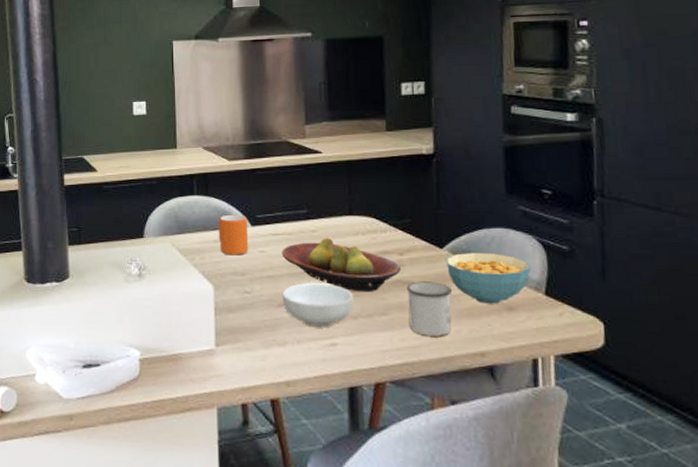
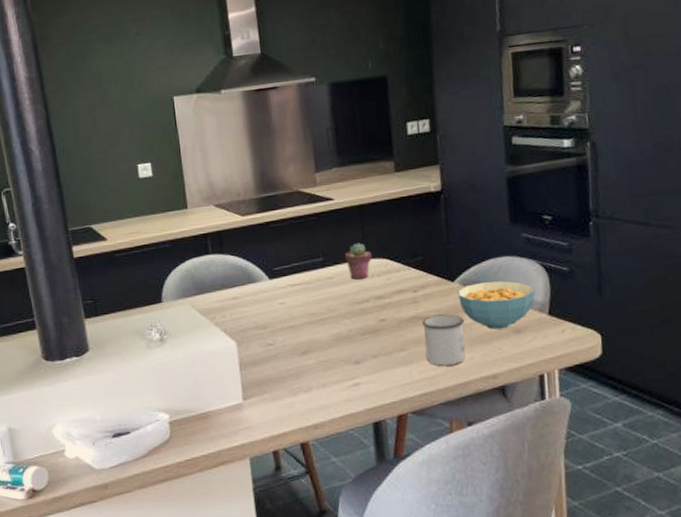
mug: present [218,214,249,256] -> none [235,269,269,311]
fruit bowl: present [282,237,402,293] -> none [301,282,417,332]
cereal bowl: present [282,283,353,327] -> none [304,327,373,370]
potted succulent: none [329,199,358,236] -> present [344,243,372,280]

